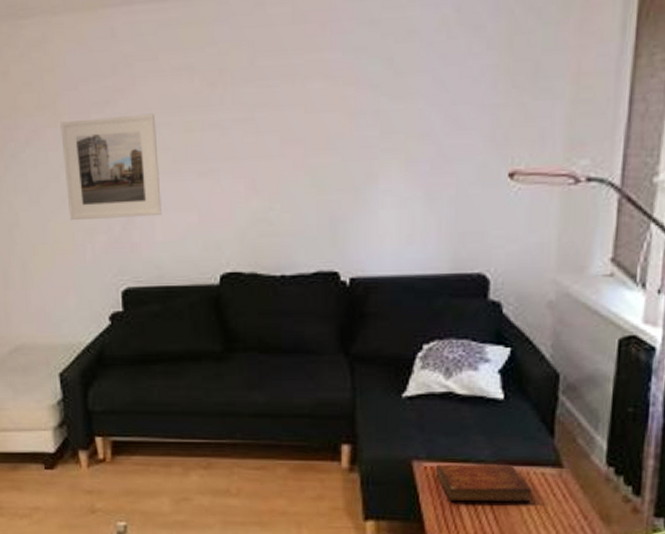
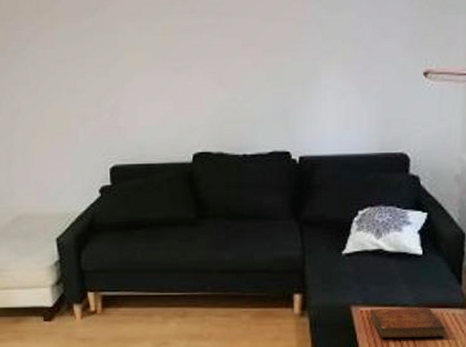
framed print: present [60,113,162,221] -> none [56,19,143,108]

